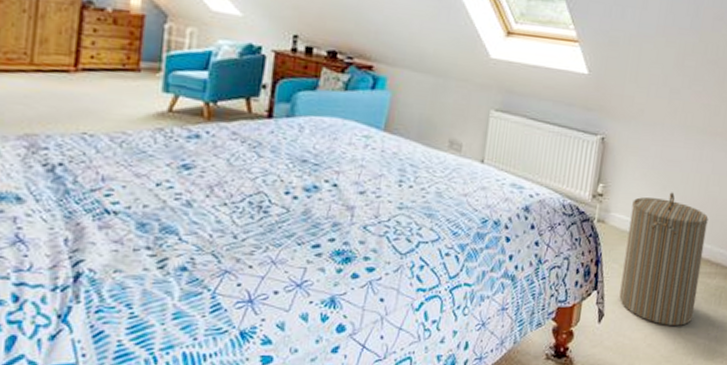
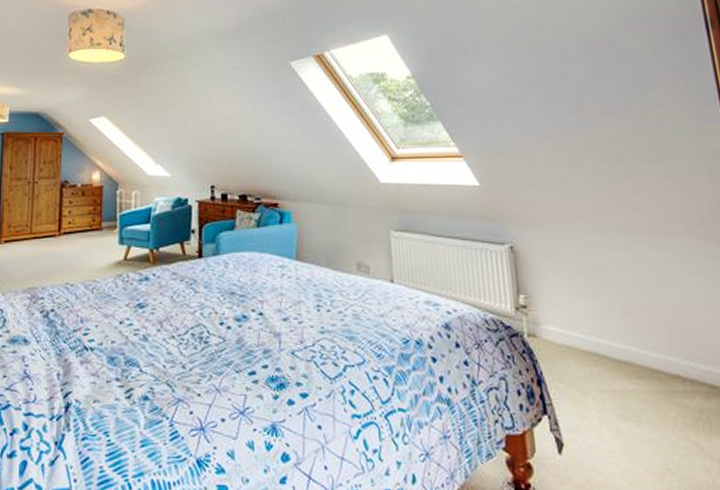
laundry hamper: present [619,192,708,326] -> none [563,298,680,459]

